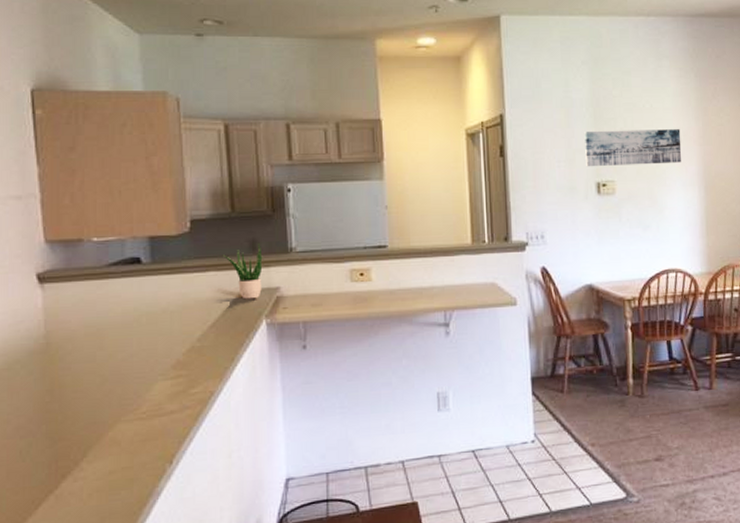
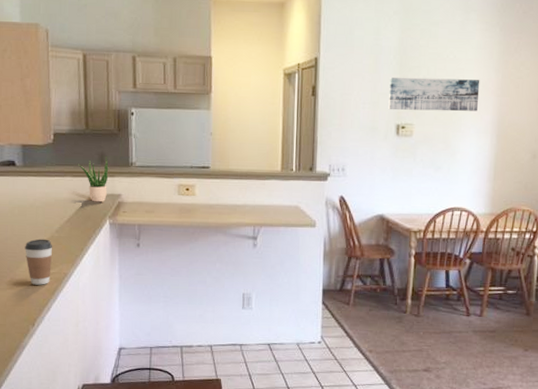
coffee cup: none [157,351,194,411] -> present [25,239,53,285]

